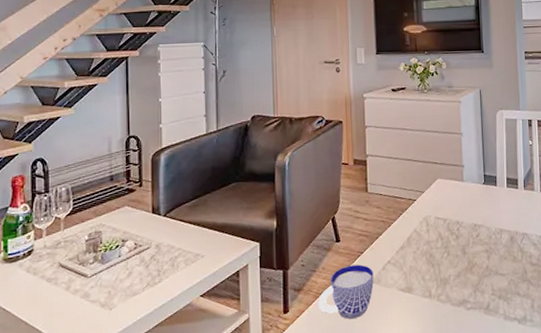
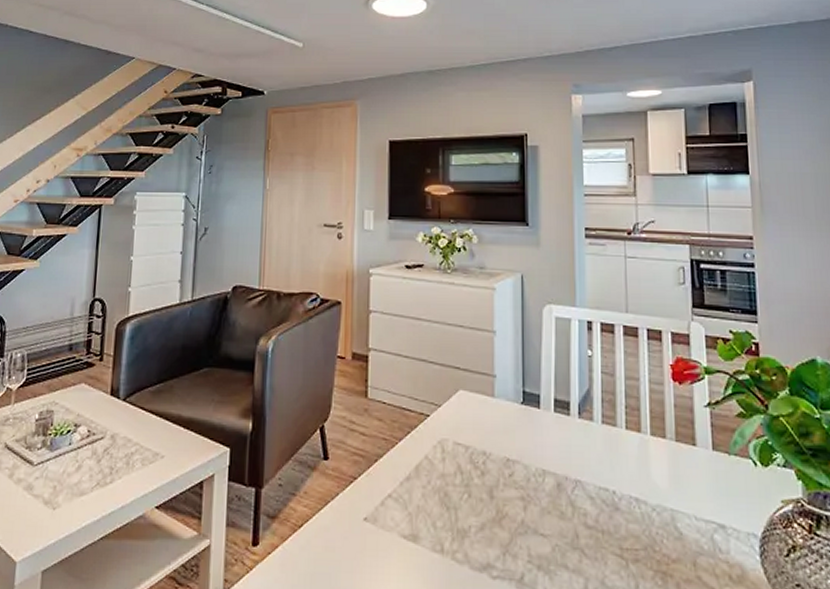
cup: present [318,264,374,319] -> none [296,493,369,567]

